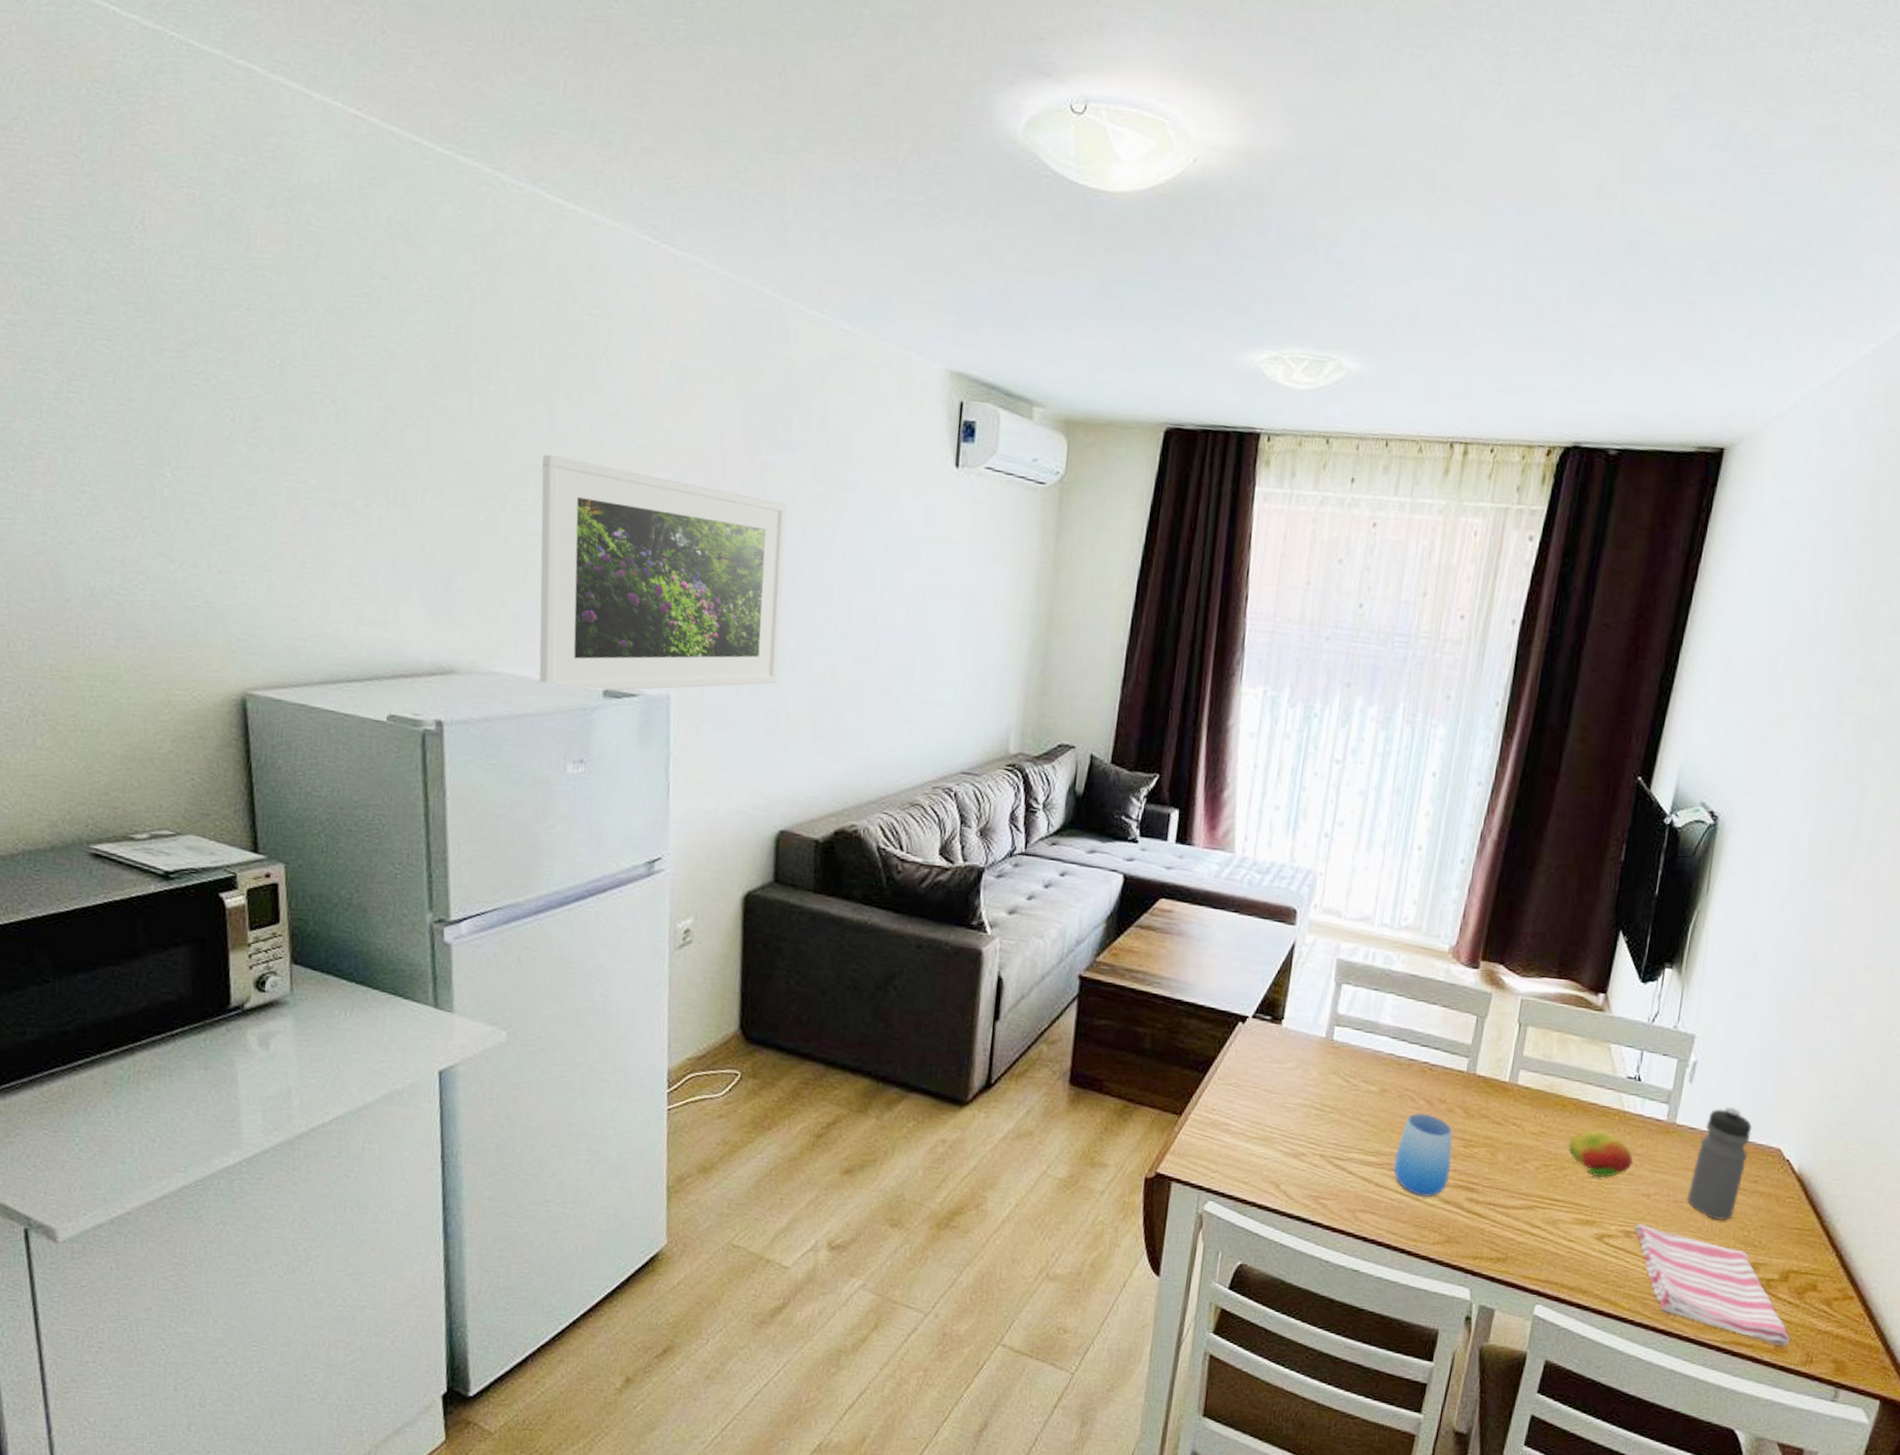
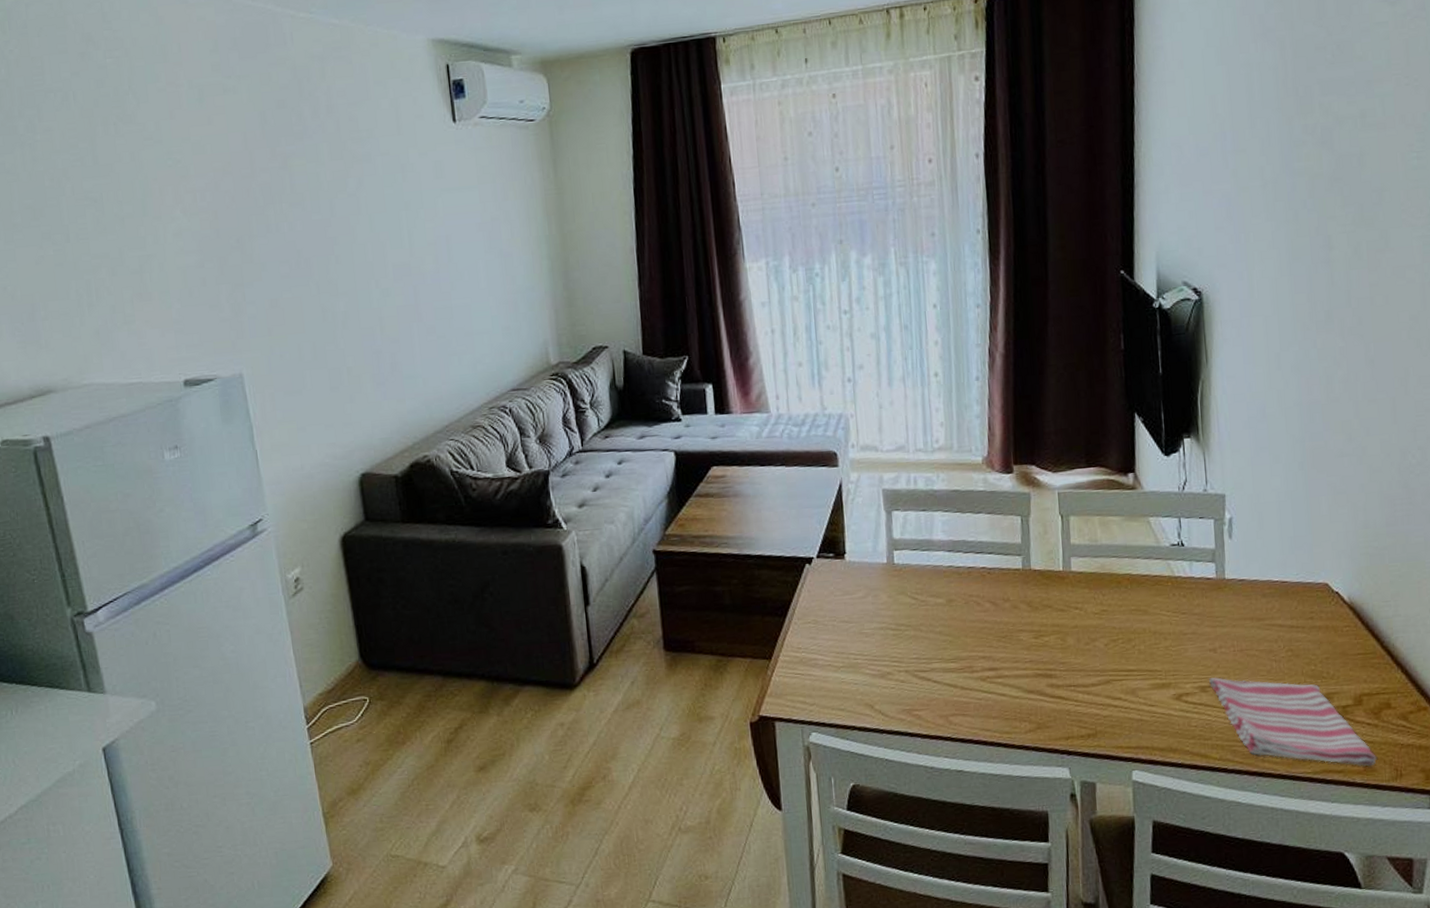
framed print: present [539,454,787,692] -> none [92,185,333,387]
cup: present [1393,1113,1454,1197] -> none [973,614,1028,692]
fruit: present [1568,1130,1634,1177] -> none [1130,599,1194,642]
water bottle: present [1686,1107,1752,1221] -> none [1250,554,1299,661]

